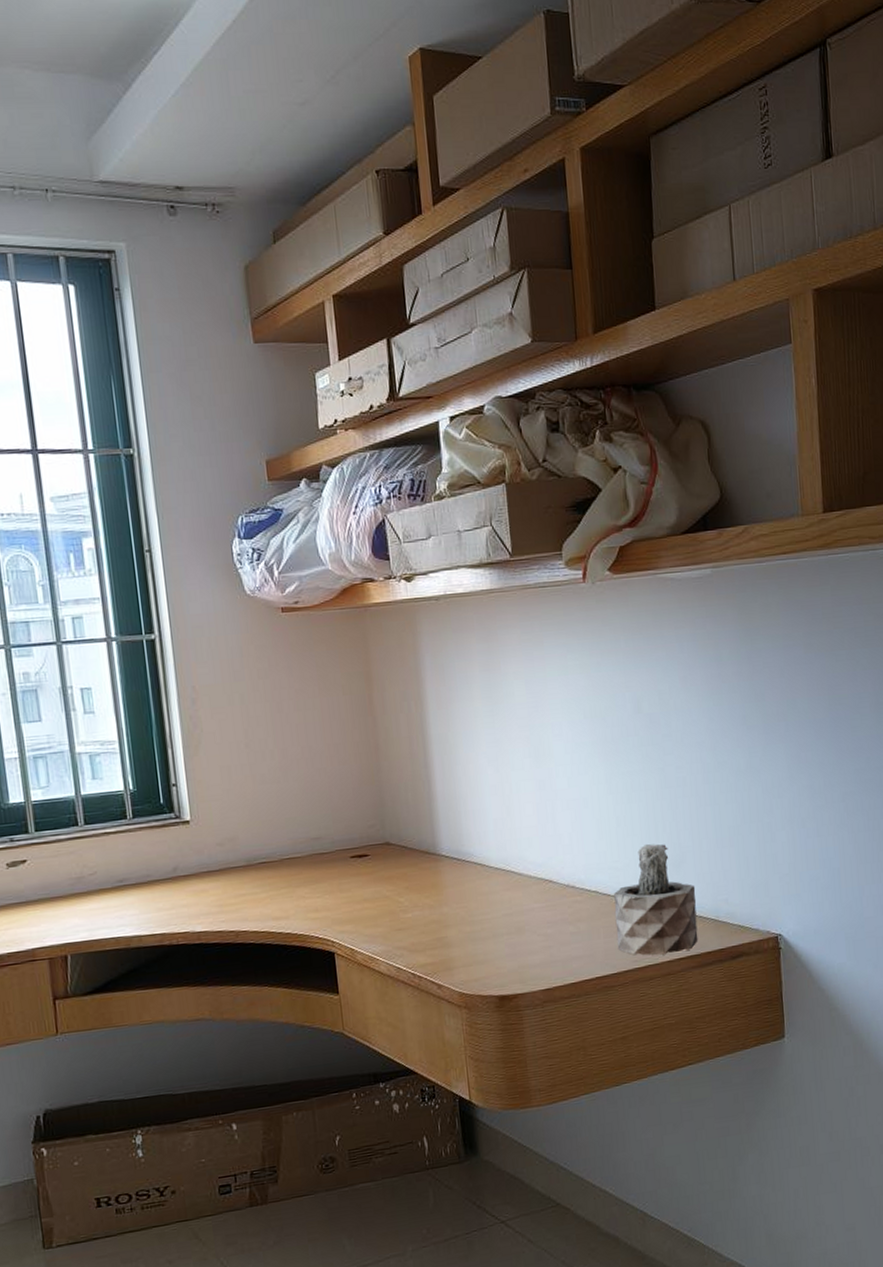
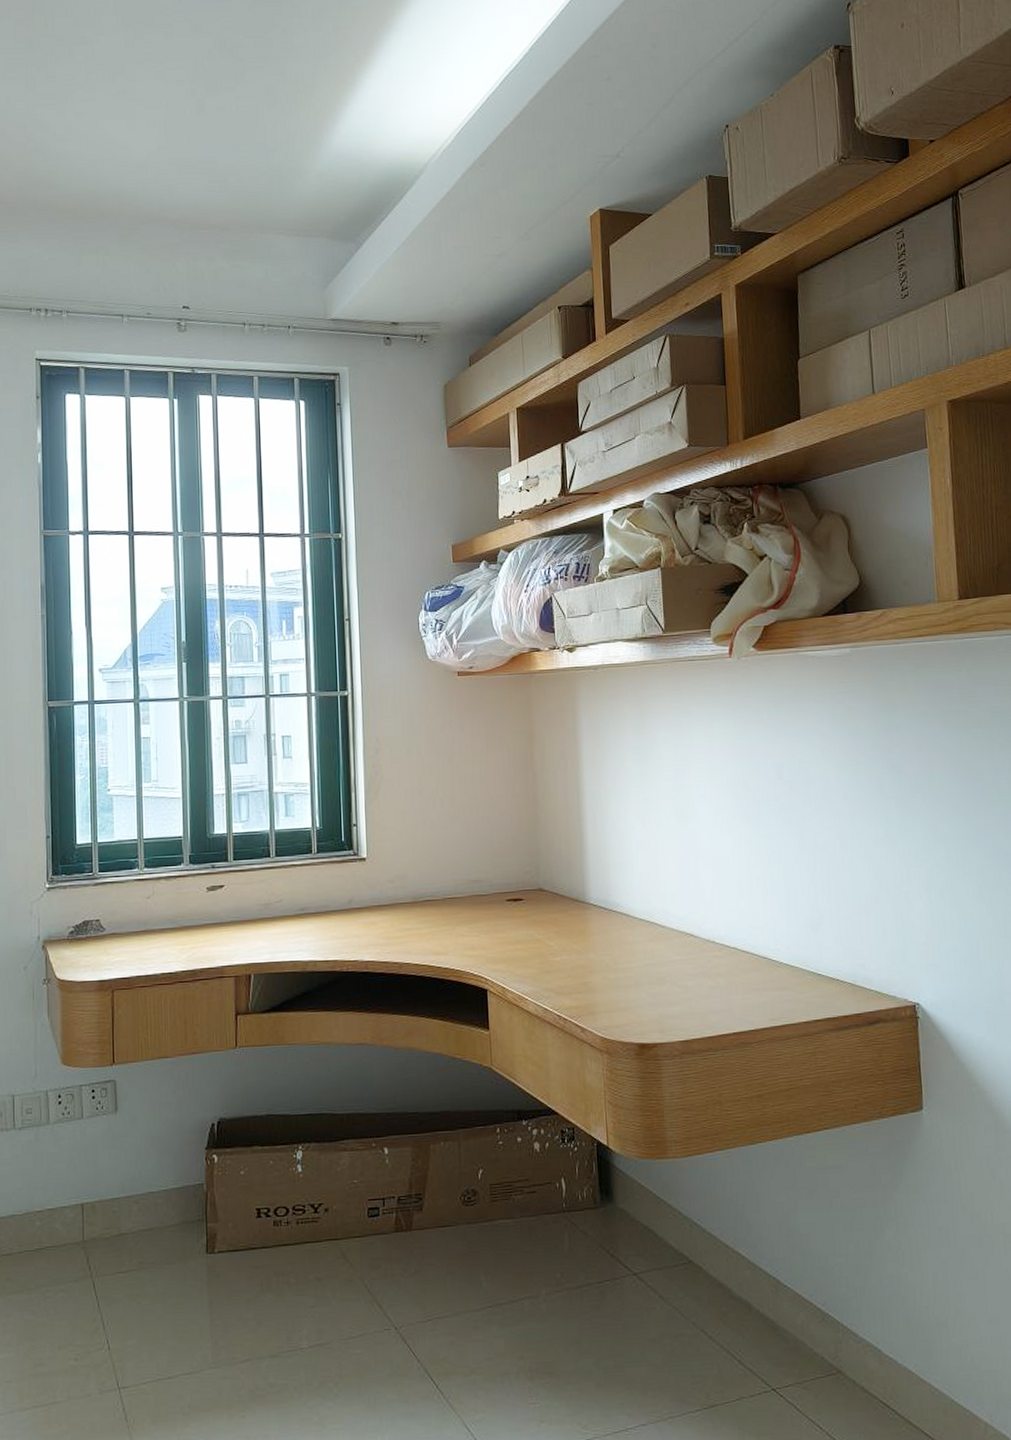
succulent plant: present [613,844,698,956] -> none [751,905,835,1015]

